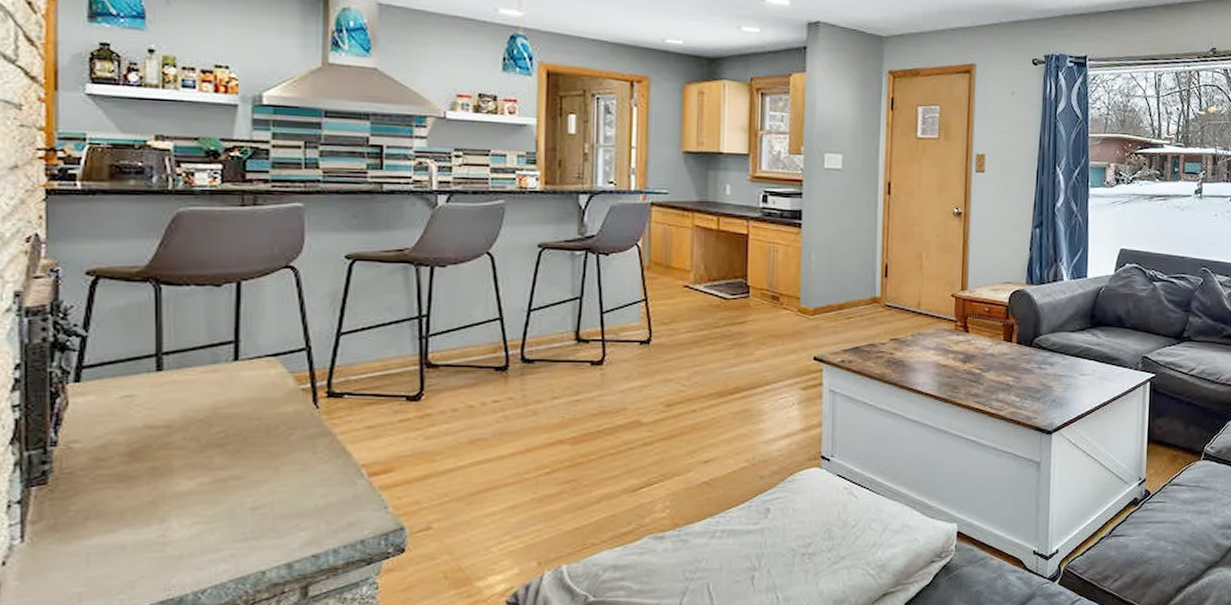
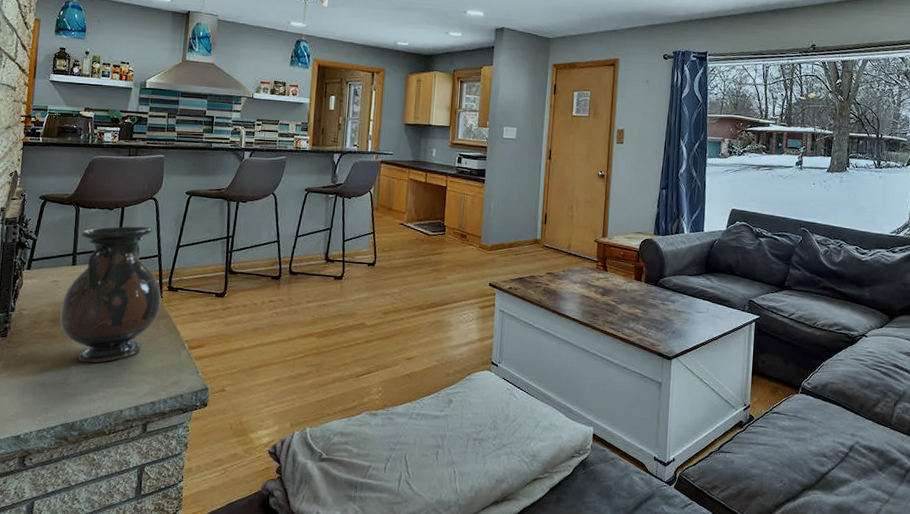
vase: none [142,308,316,510] -> present [60,226,161,363]

